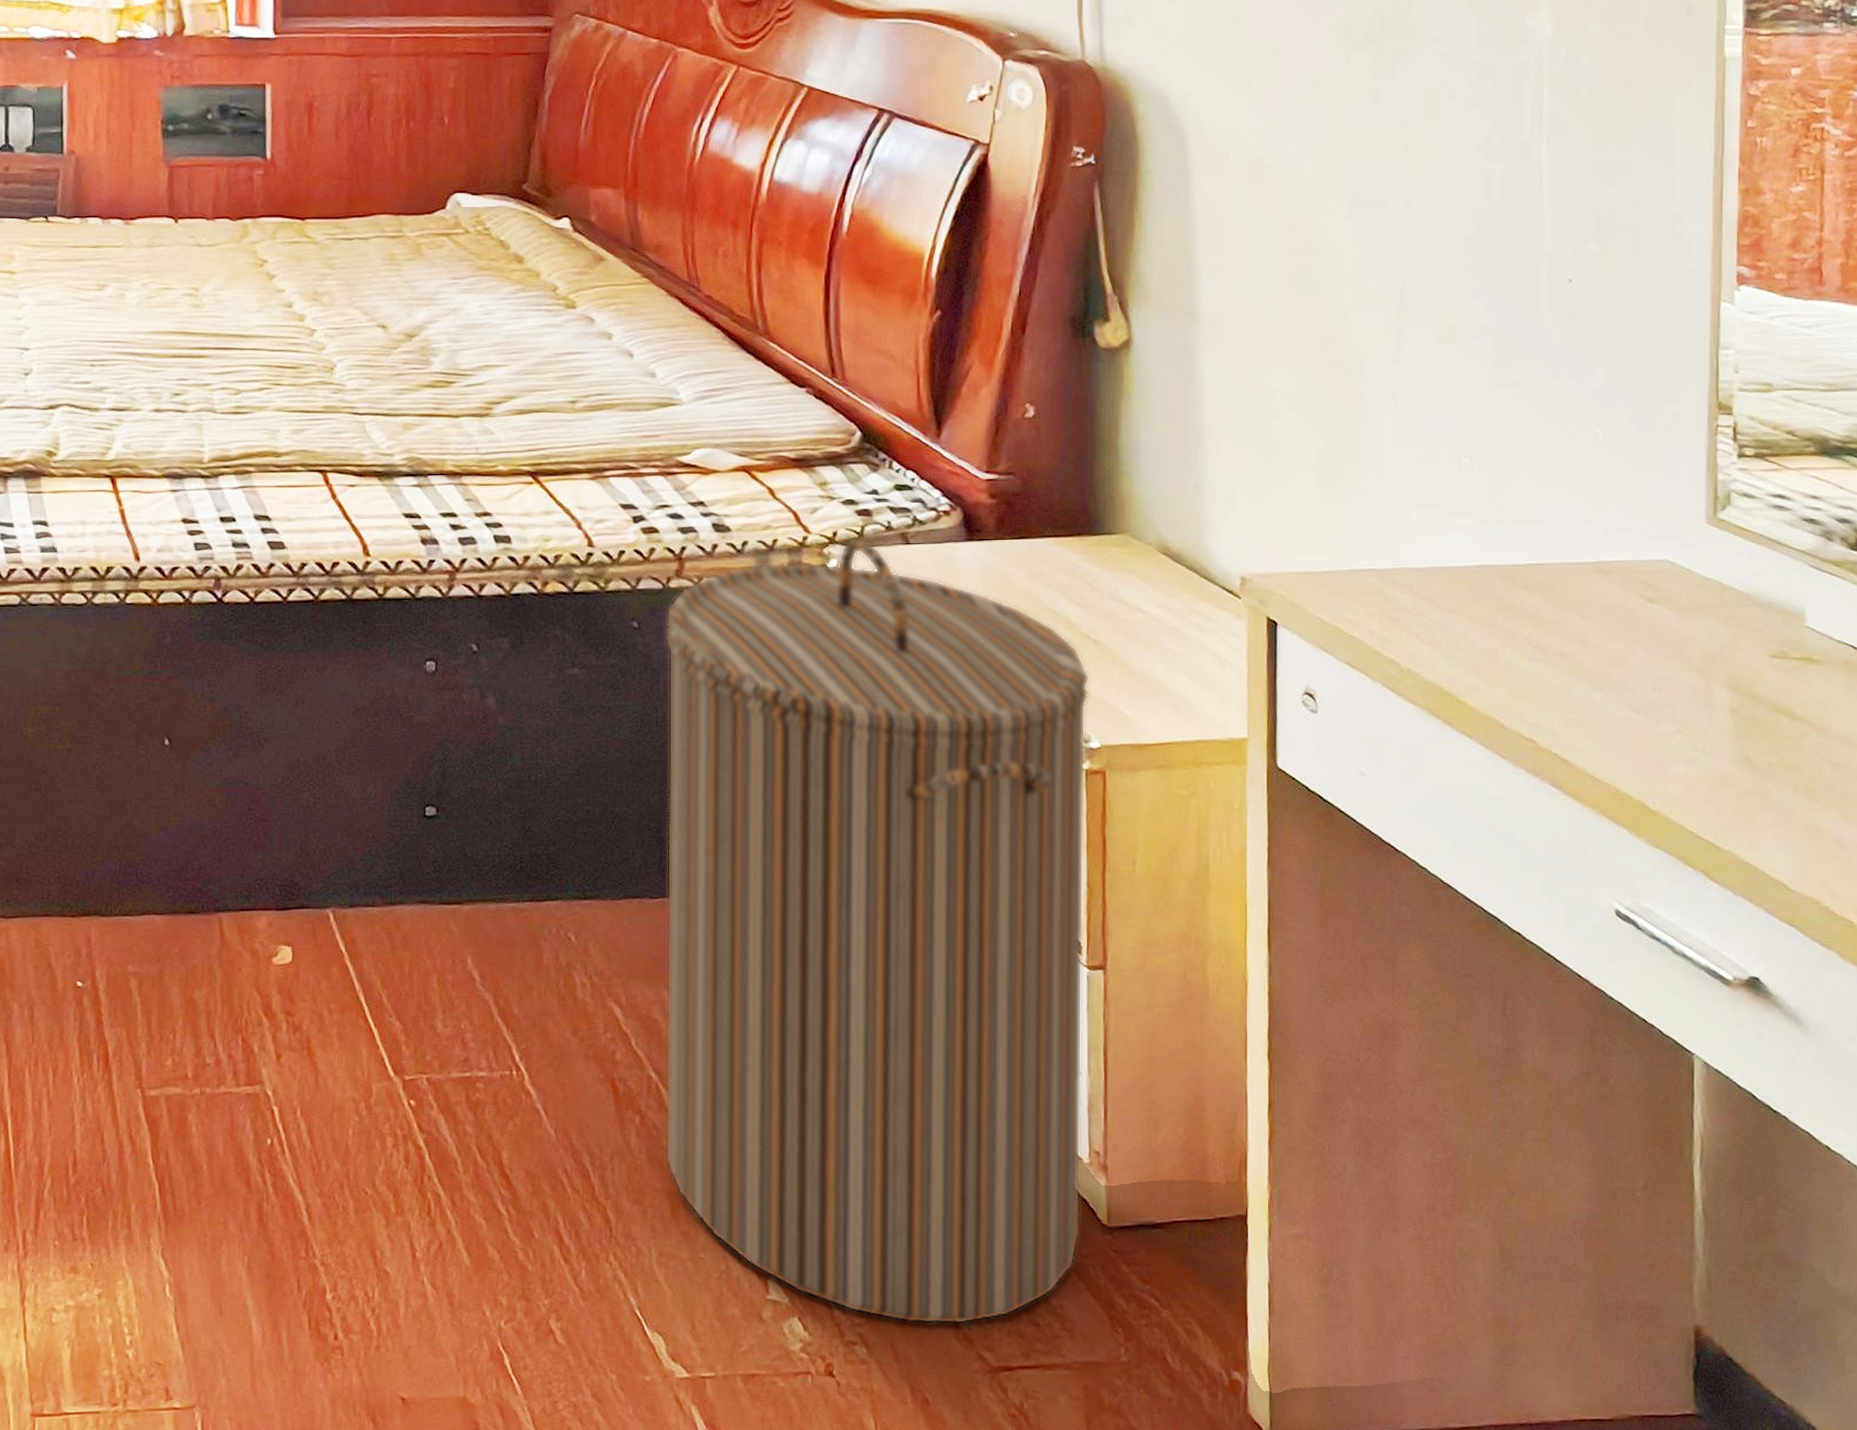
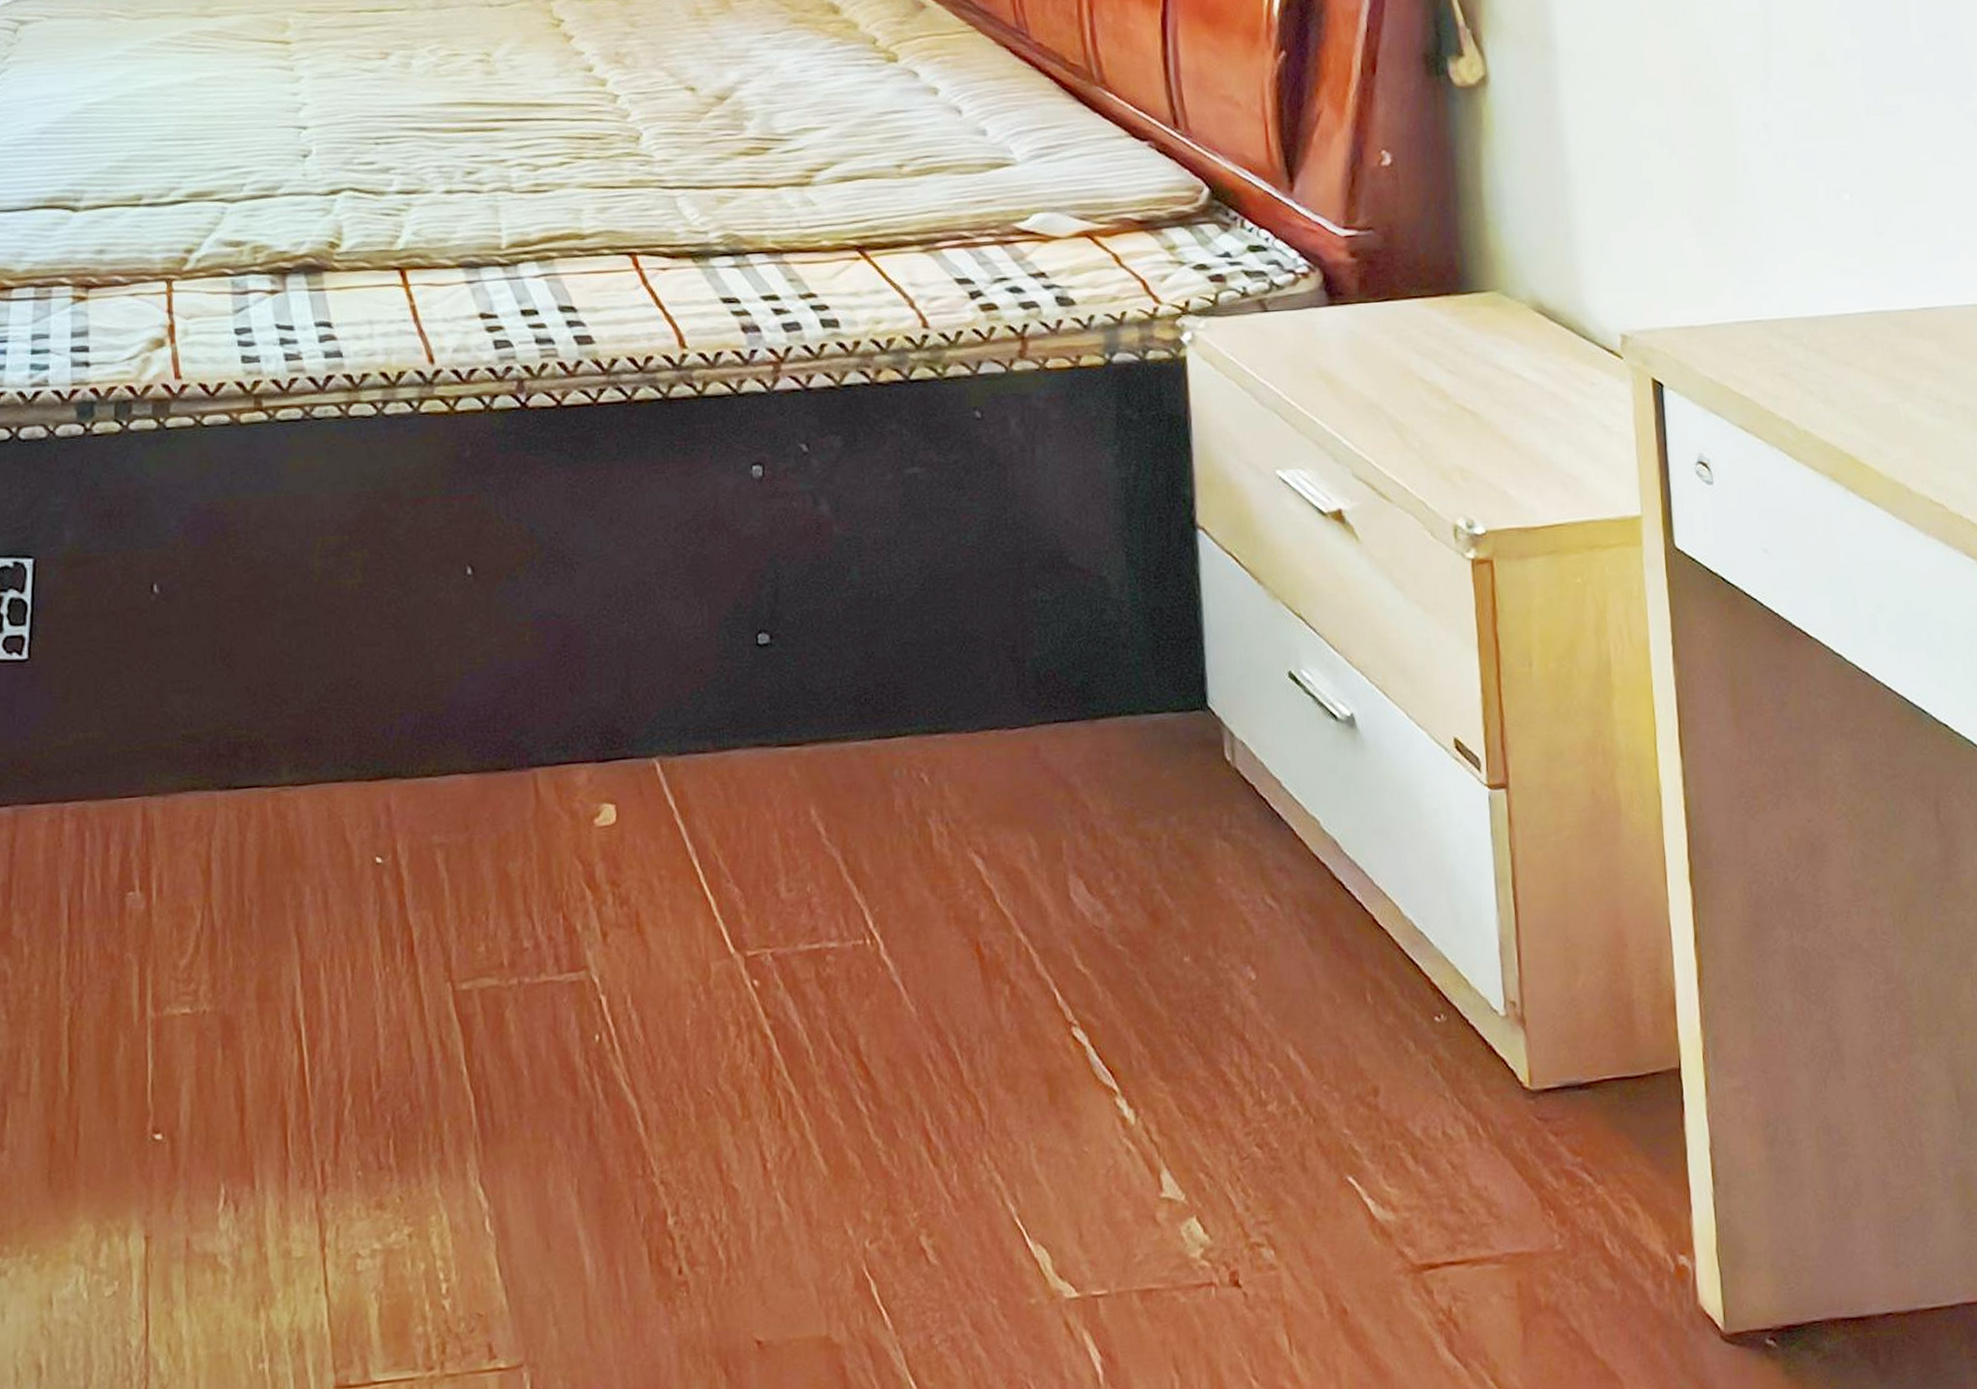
laundry hamper: present [665,537,1090,1325] -> none [1010,306,1500,1218]

